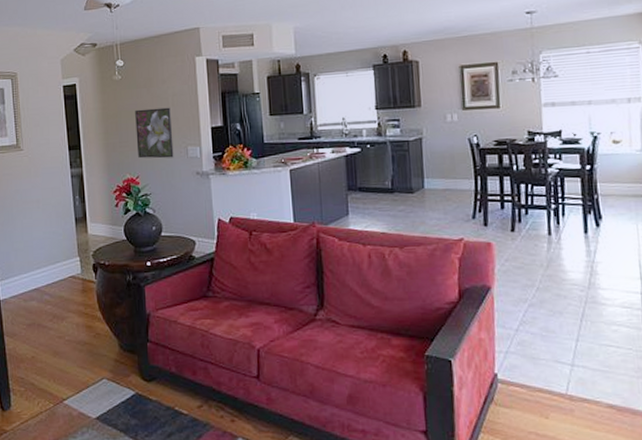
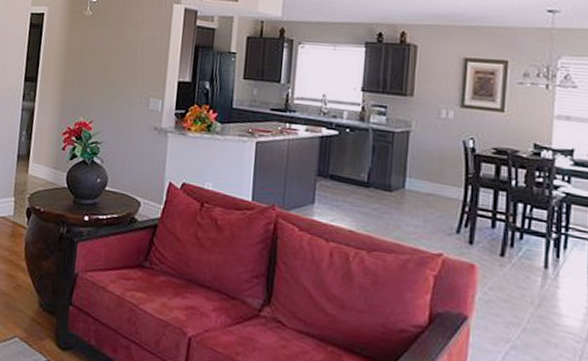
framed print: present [135,107,174,159] -> none [95,50,138,108]

